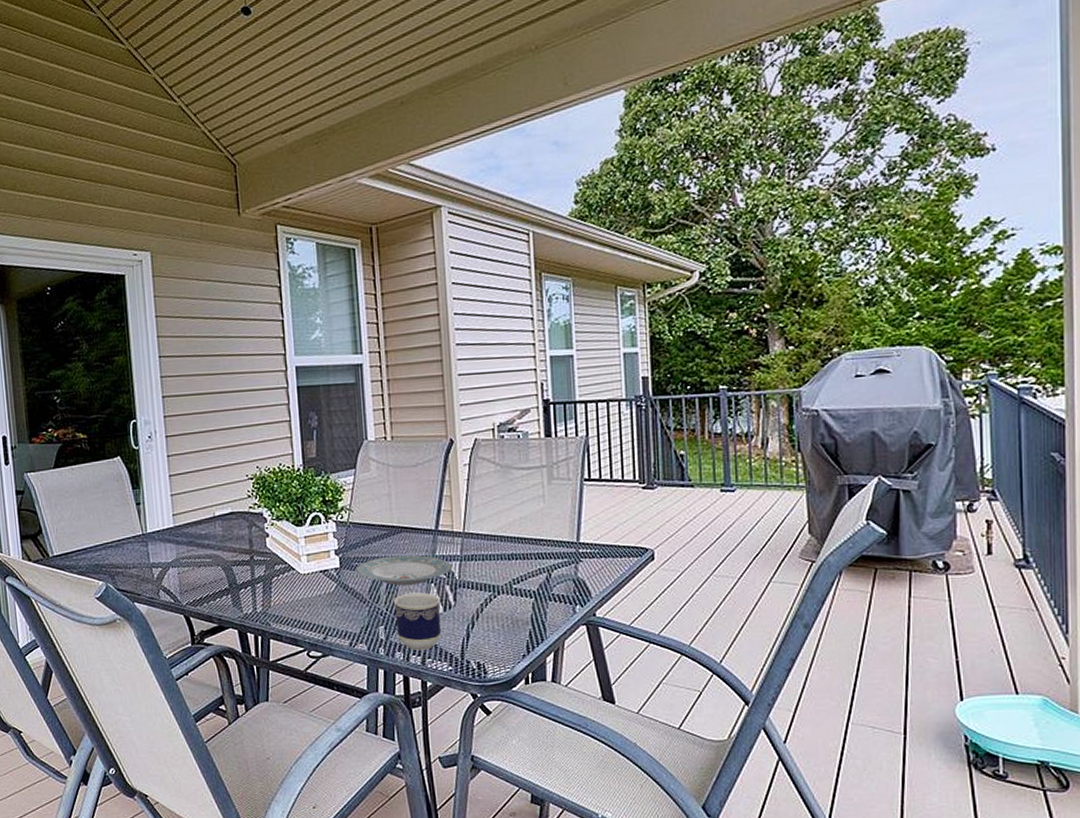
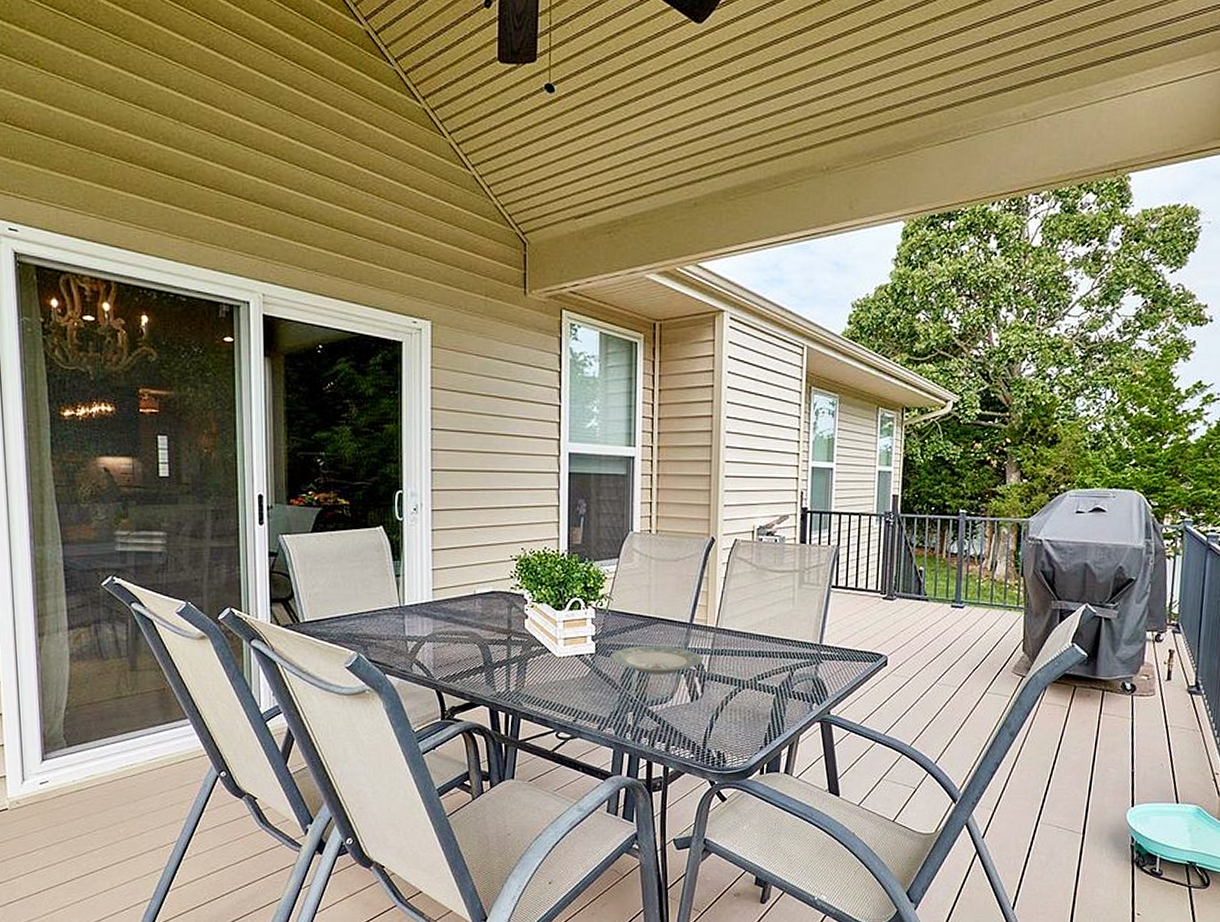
cup: present [394,592,442,651] -> none [644,682,688,737]

